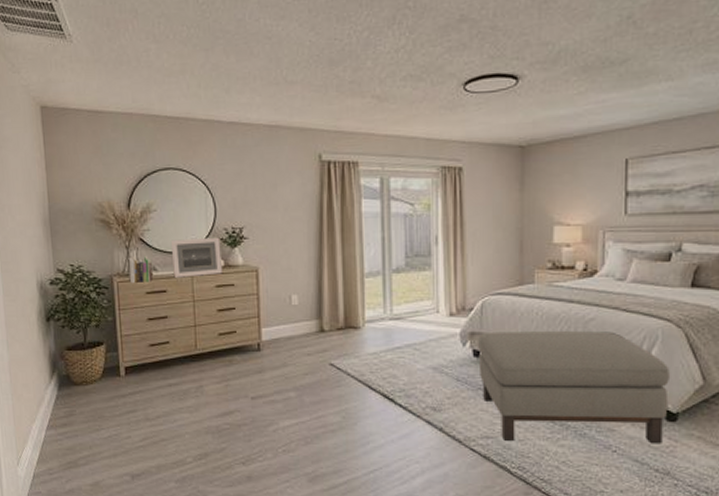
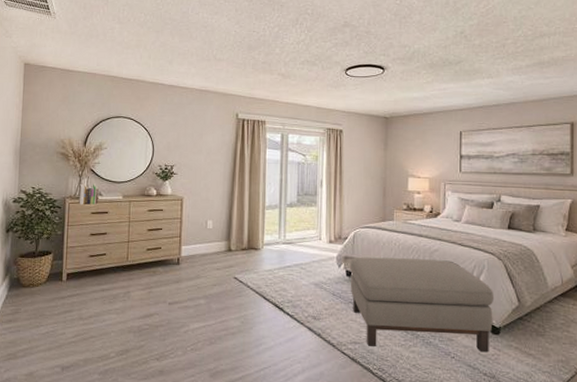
picture frame: present [170,237,222,279] -> none [115,171,155,203]

